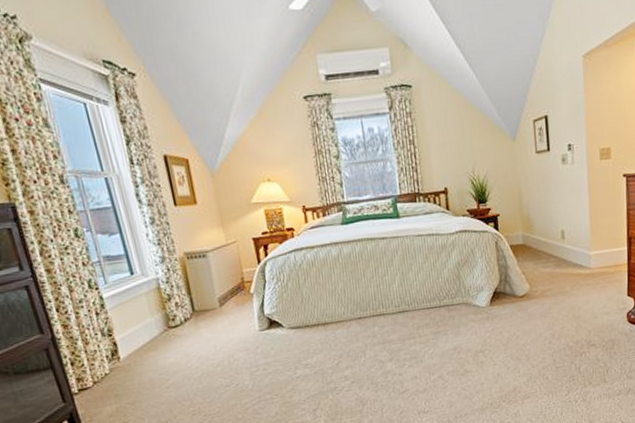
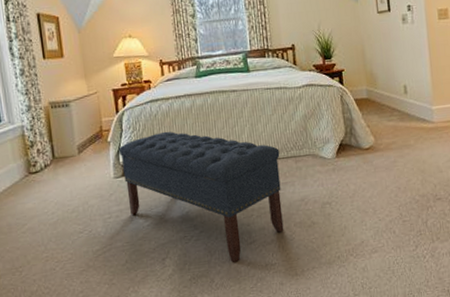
bench: none [262,281,437,412] -> present [118,131,284,263]

